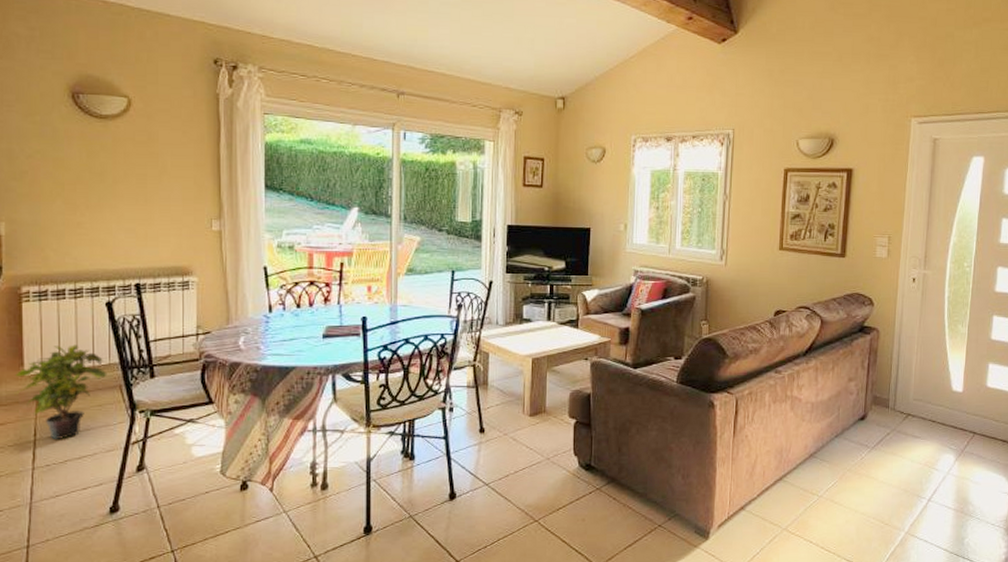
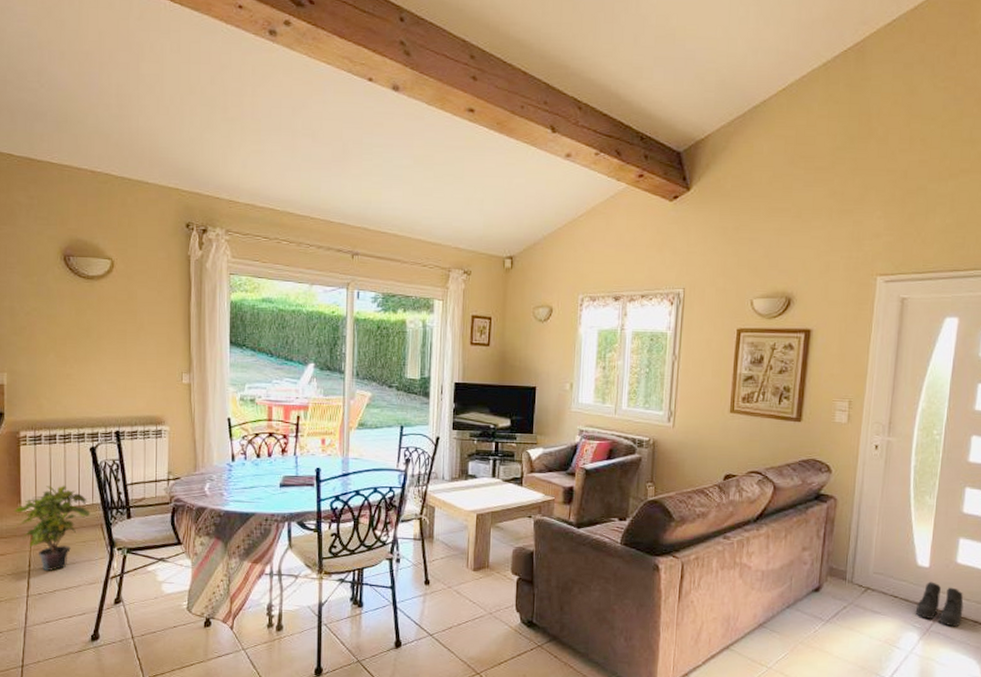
boots: none [951,405,994,447] -> present [915,581,964,627]

